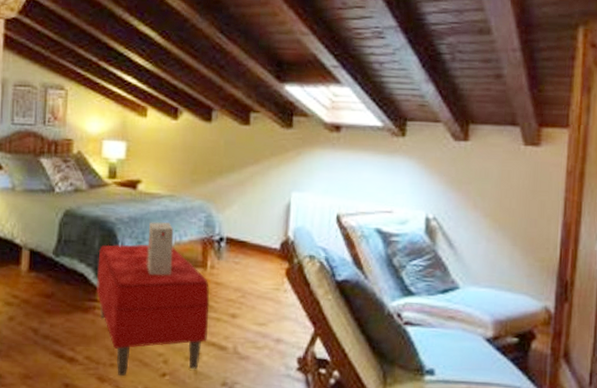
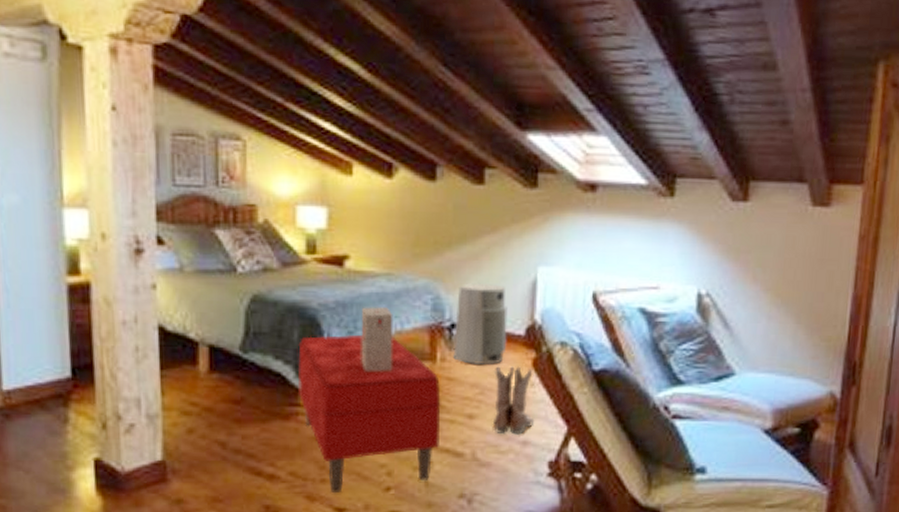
air purifier: none [221,205,266,273] -> present [453,283,508,364]
boots: none [251,274,286,333] -> present [492,366,533,435]

